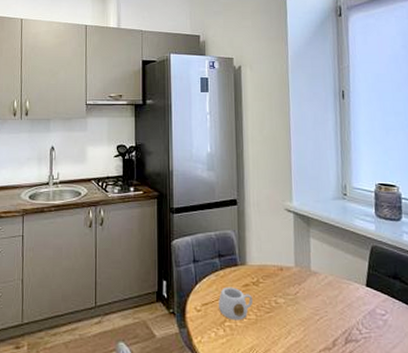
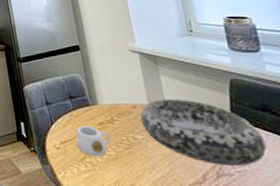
decorative bowl: none [285,263,392,332] -> present [140,99,267,166]

